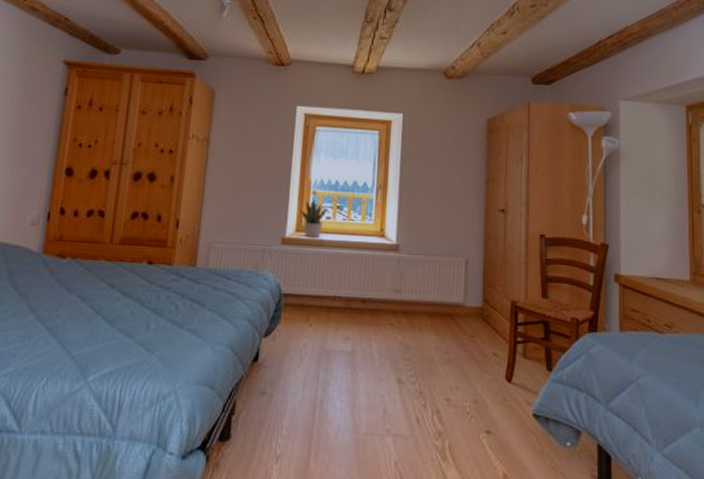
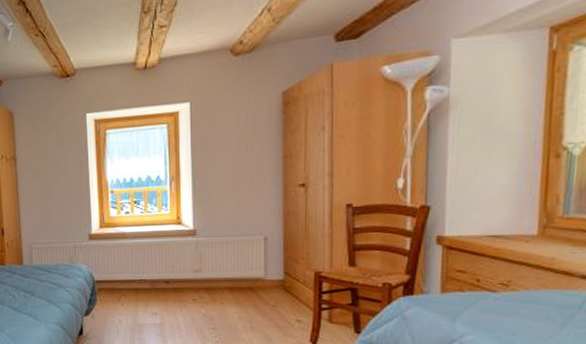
potted plant: present [300,198,329,239] -> none [101,197,127,233]

